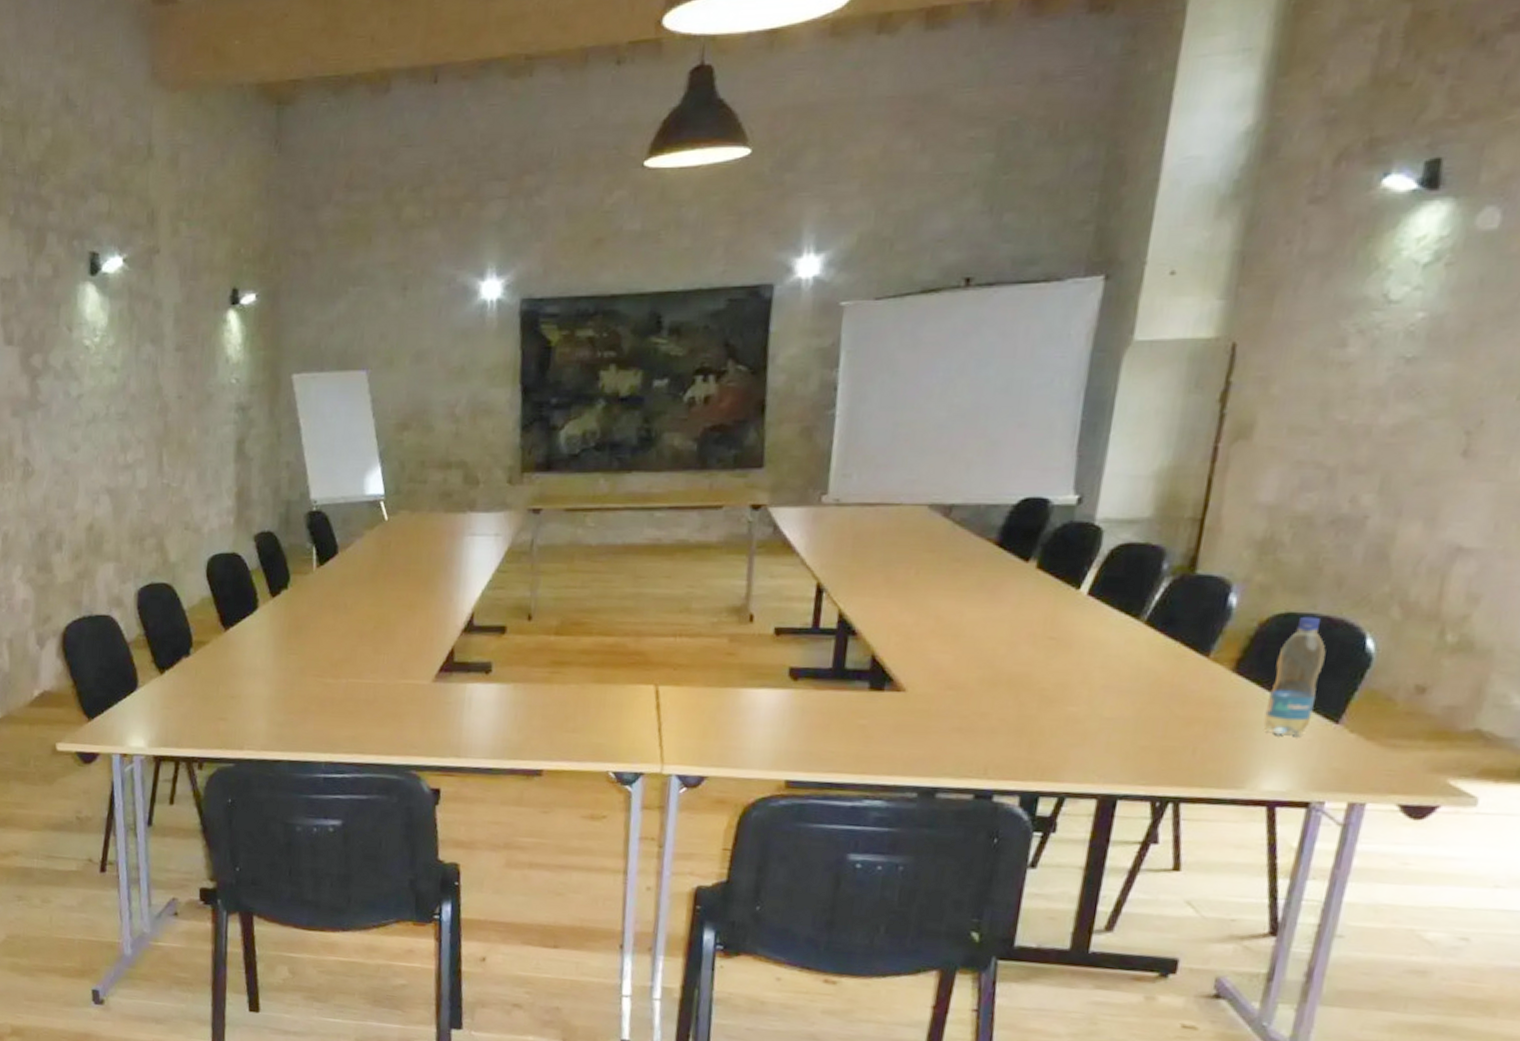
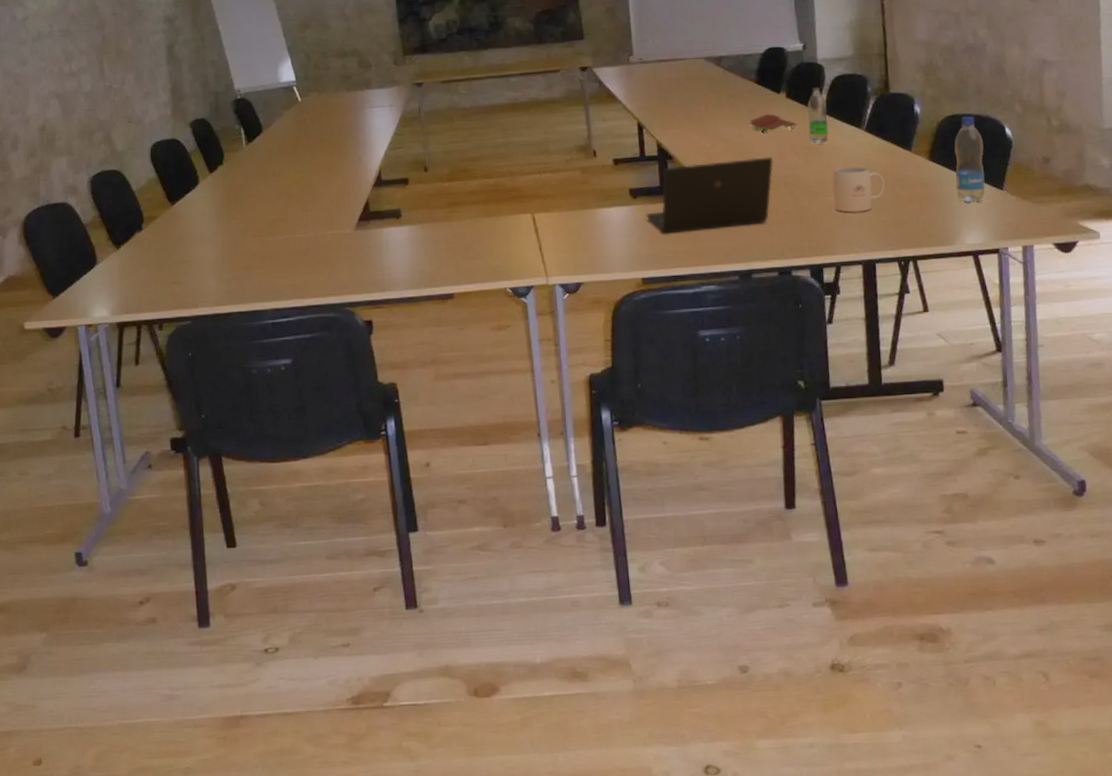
laptop: none [806,644,999,731] -> present [646,157,773,234]
papers: none [974,587,1046,614] -> present [748,113,798,132]
bottle: none [1058,558,1096,635] -> present [807,87,829,145]
mug: none [1074,668,1159,731] -> present [832,166,886,213]

